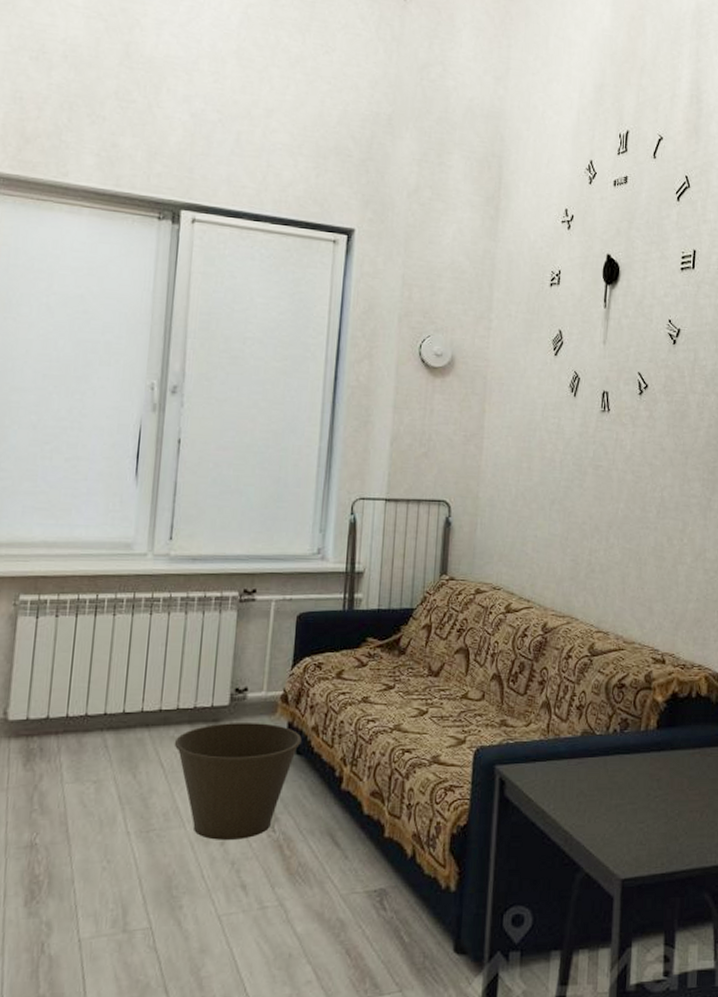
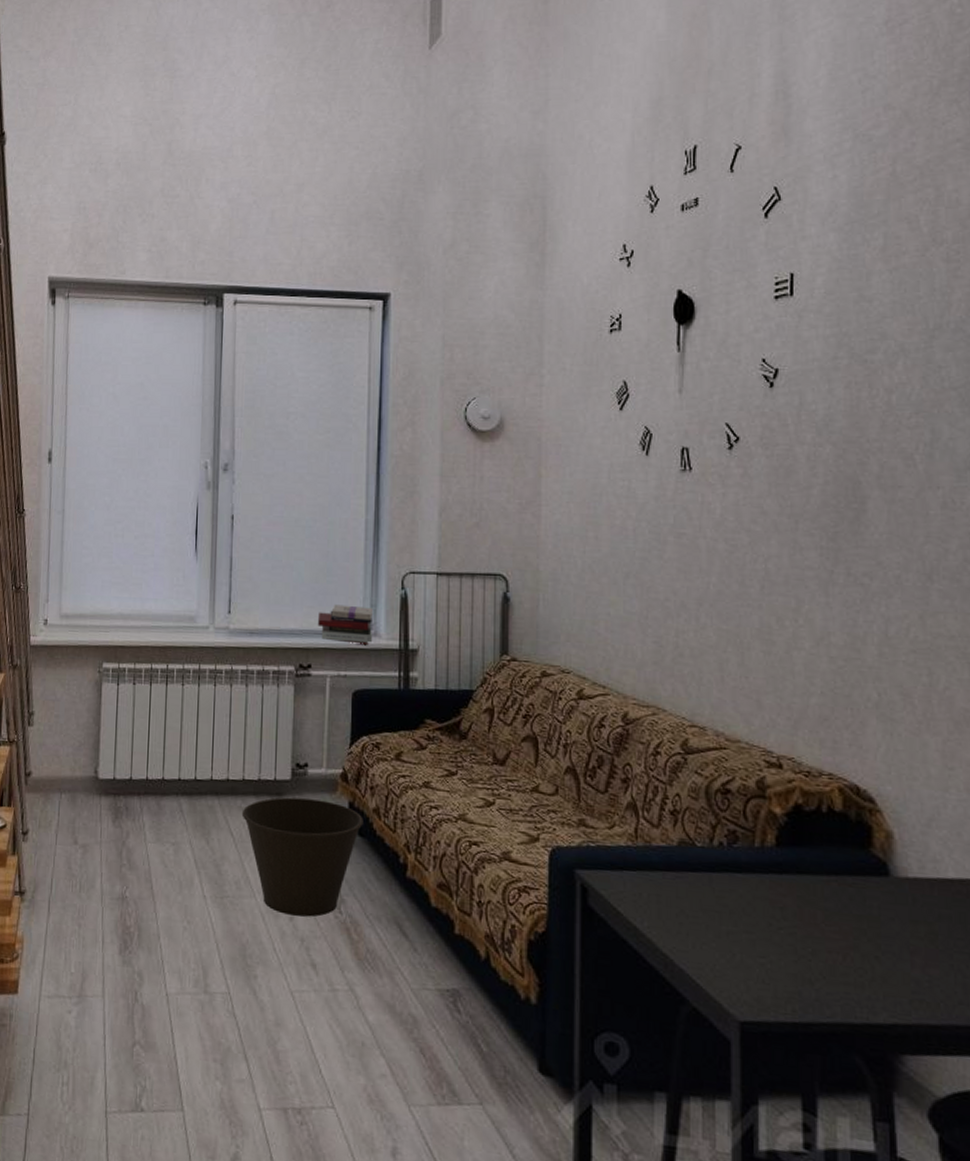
books: none [265,529,323,569] -> present [318,604,374,646]

